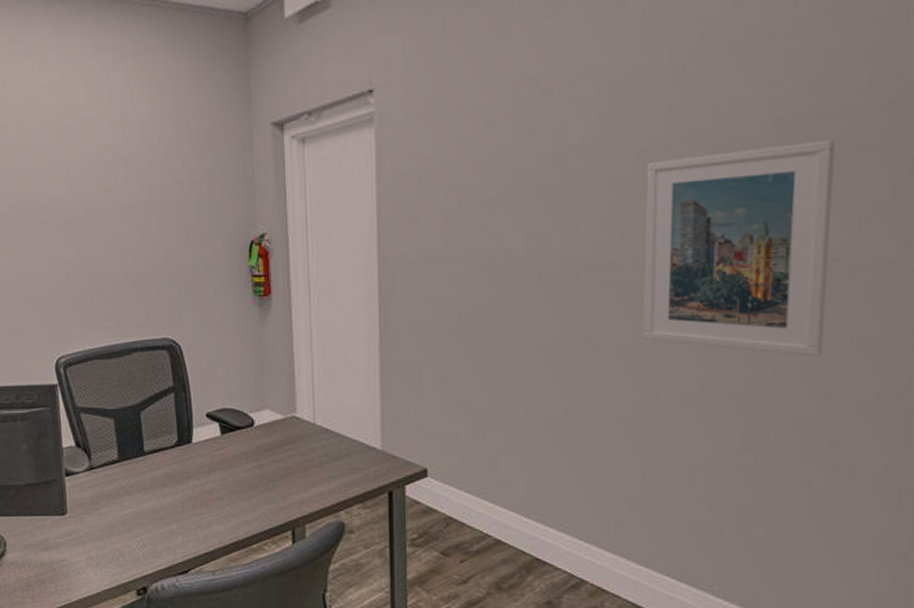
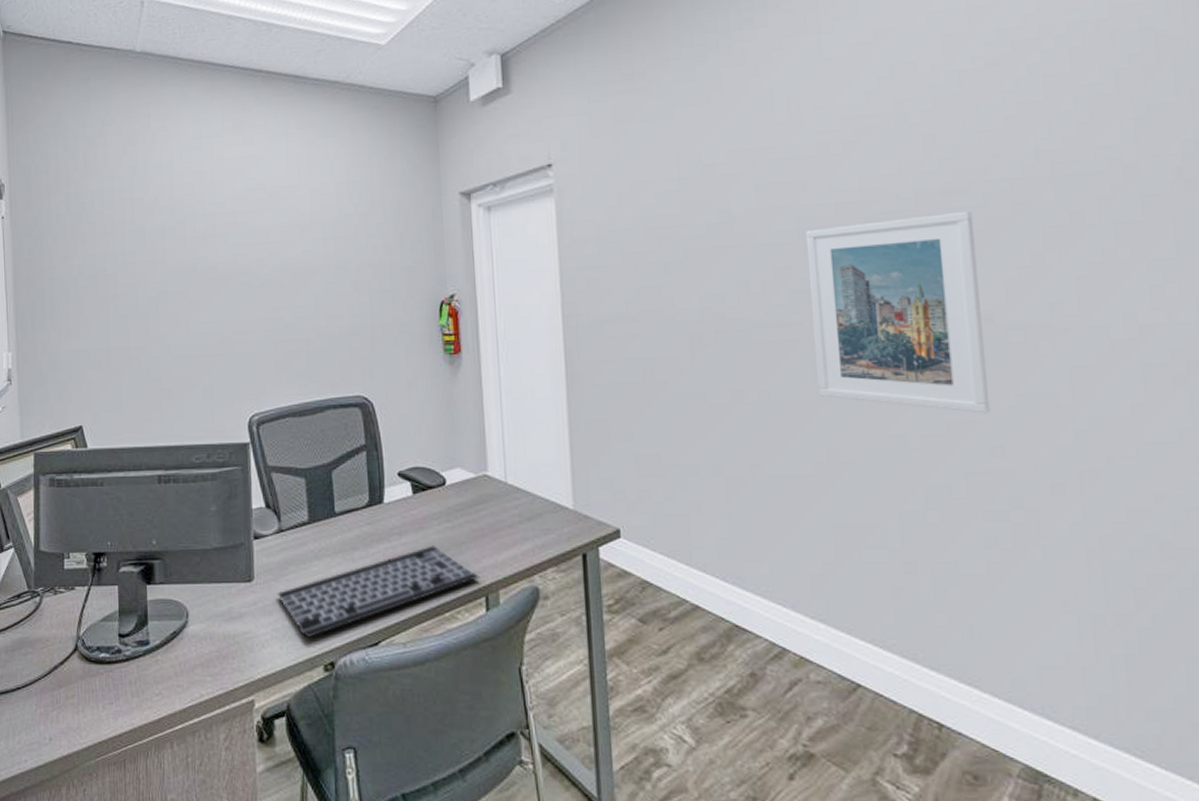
keyboard: none [91,483,287,566] -> present [278,545,480,639]

